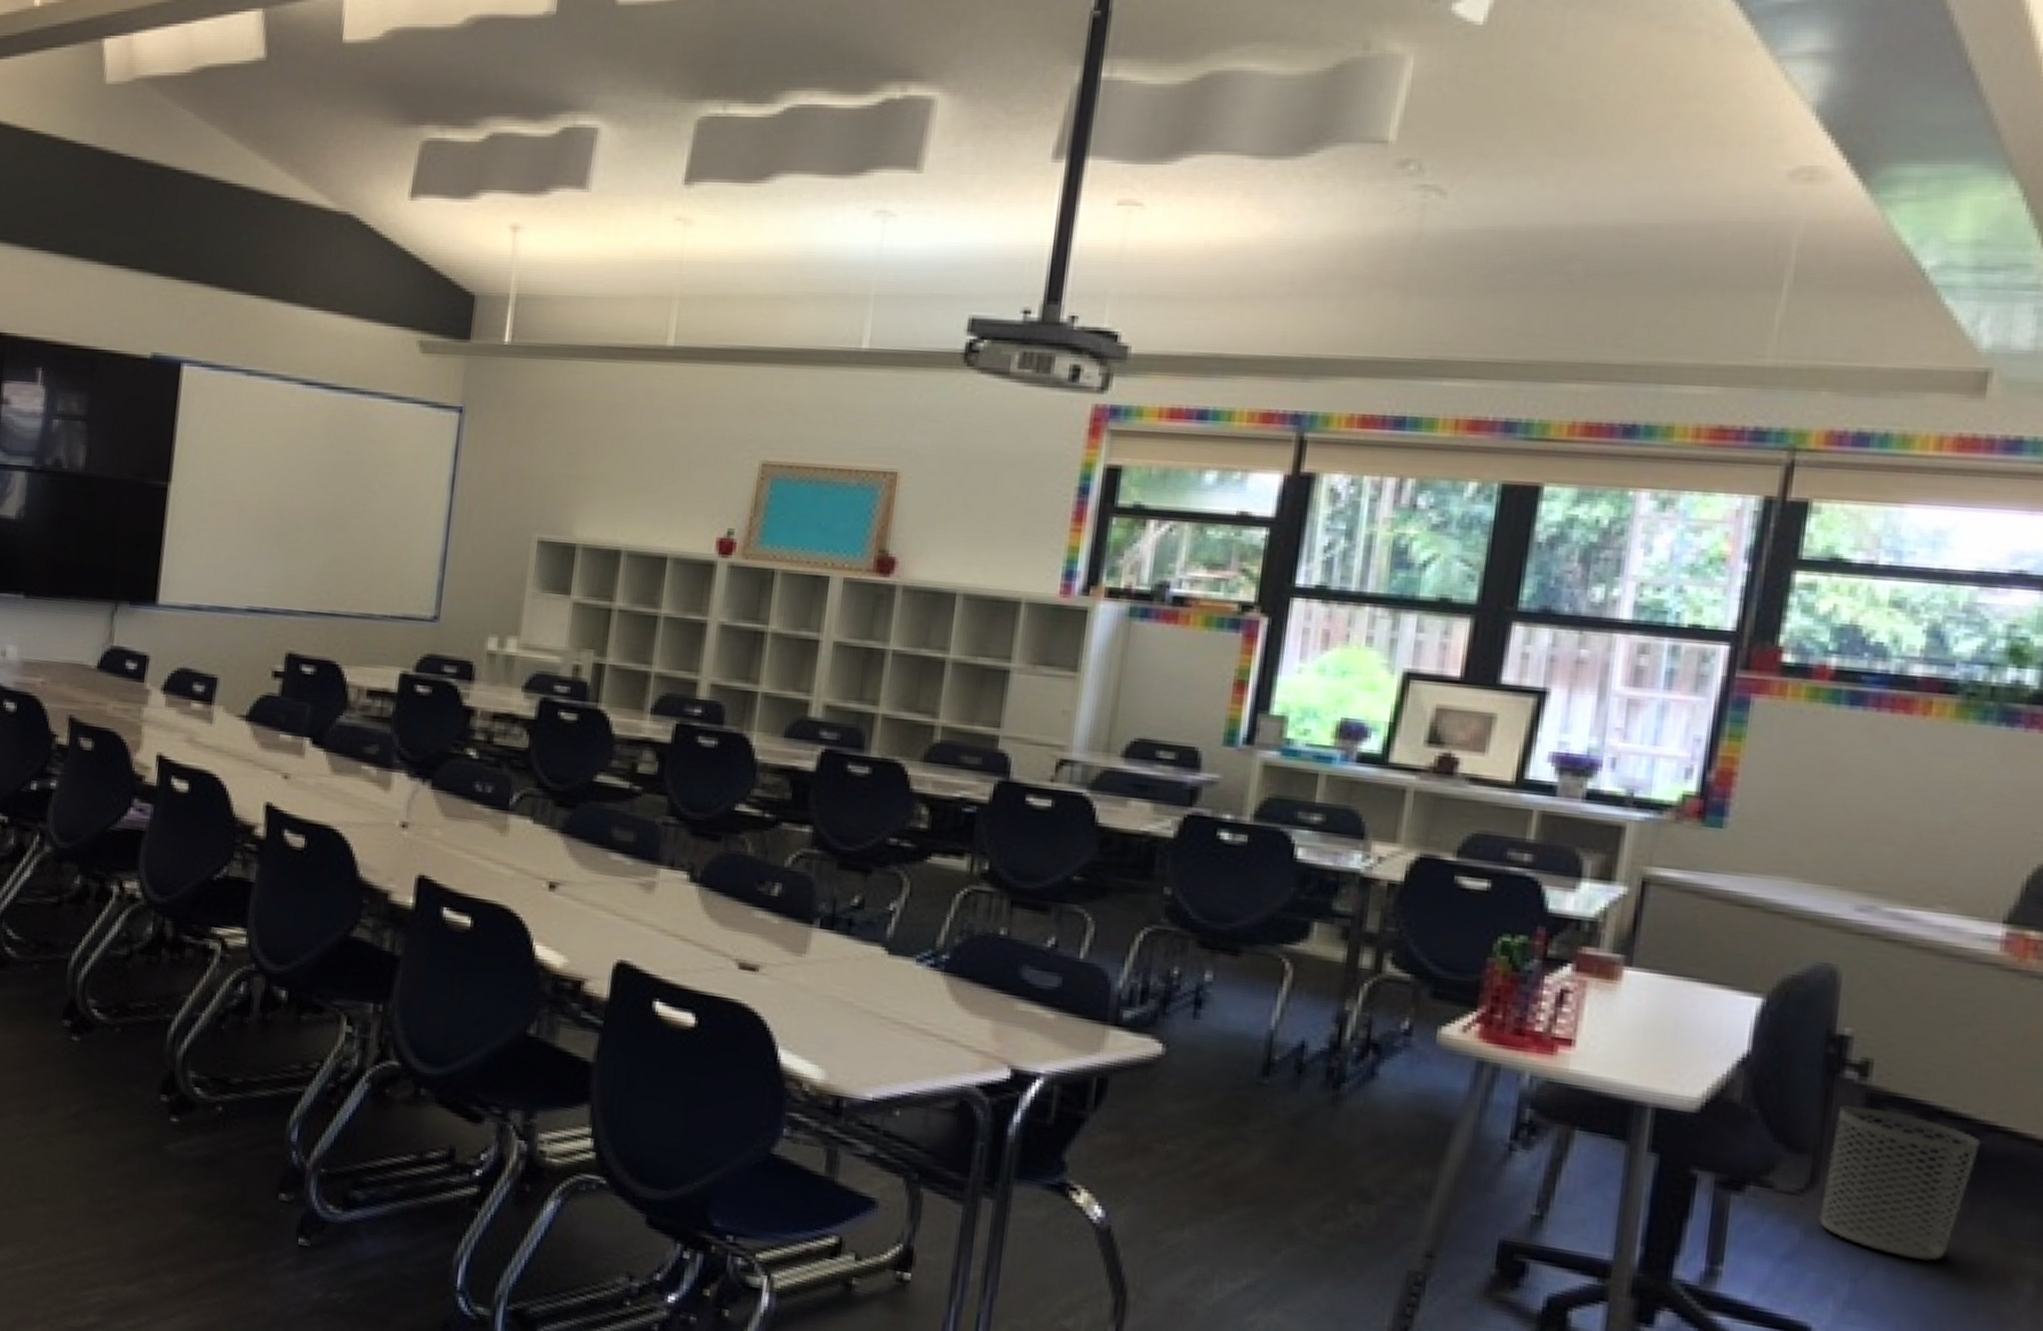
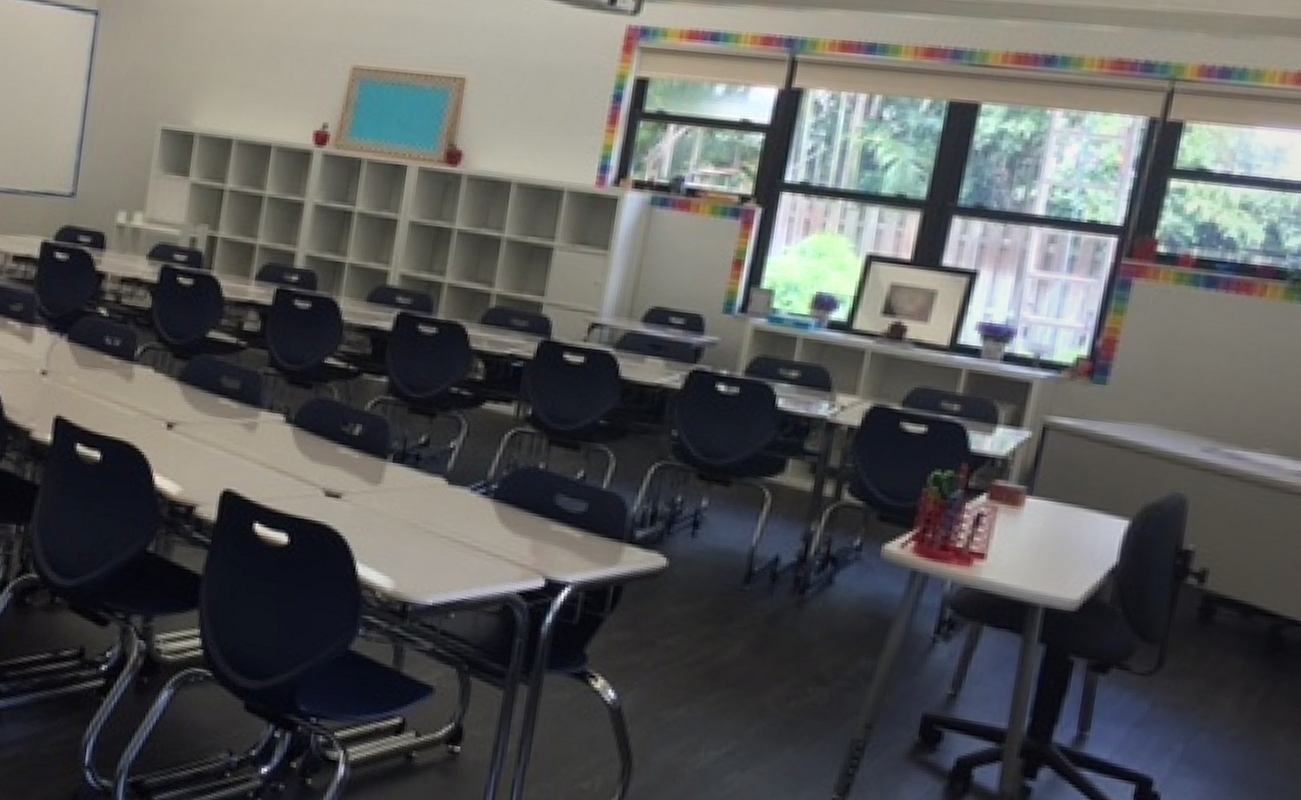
waste bin: present [1819,1105,1980,1261] -> none [1163,605,1284,726]

